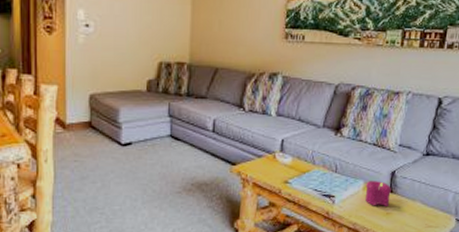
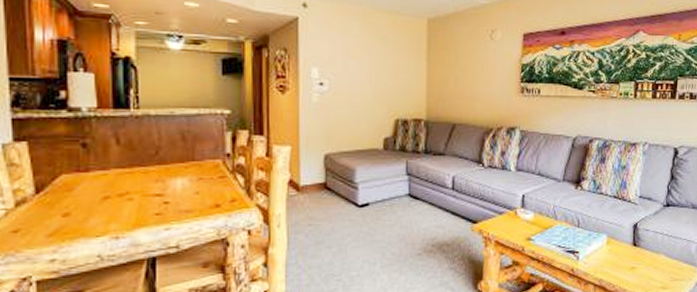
candle: present [364,181,391,208] -> none [609,234,635,262]

